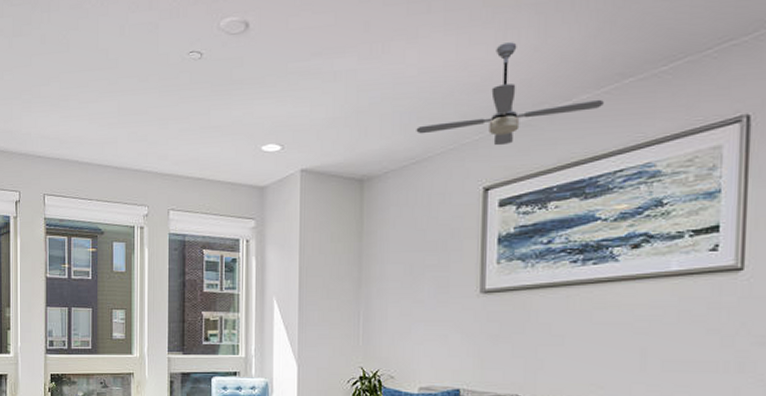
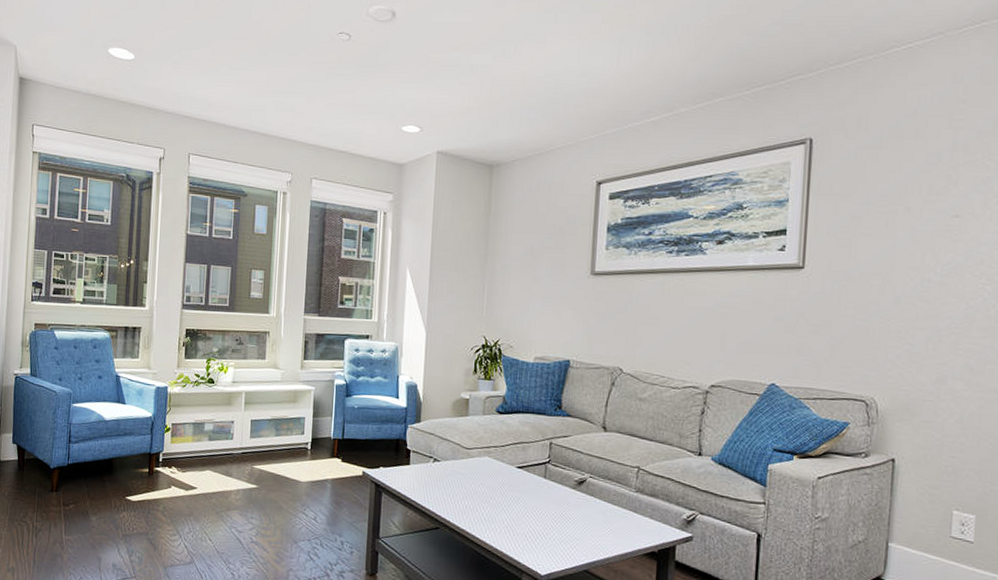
ceiling fan: present [416,42,604,146] -> none [541,56,698,146]

